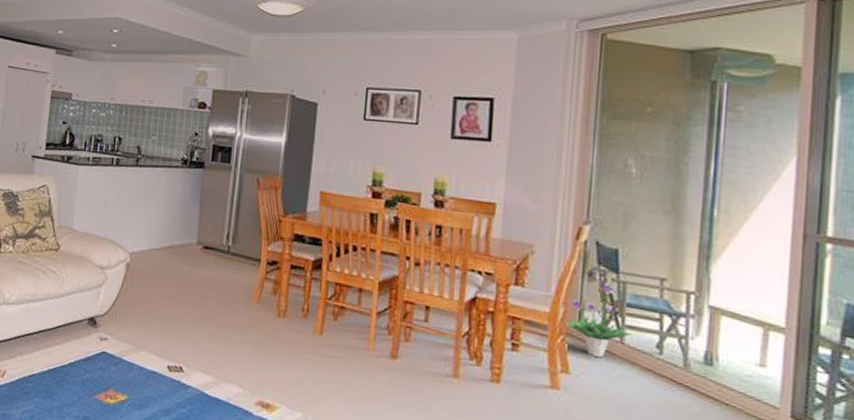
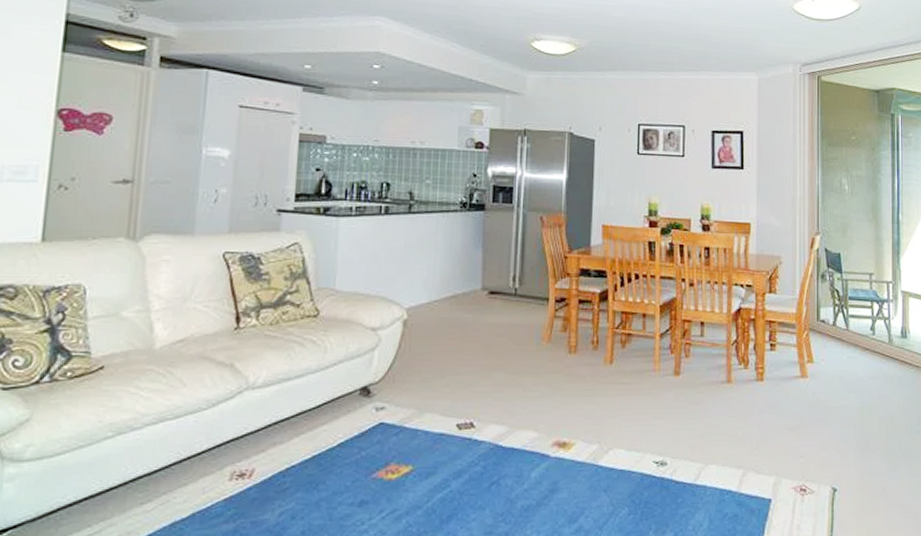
potted plant: present [566,283,631,357] -> none [808,282,854,344]

